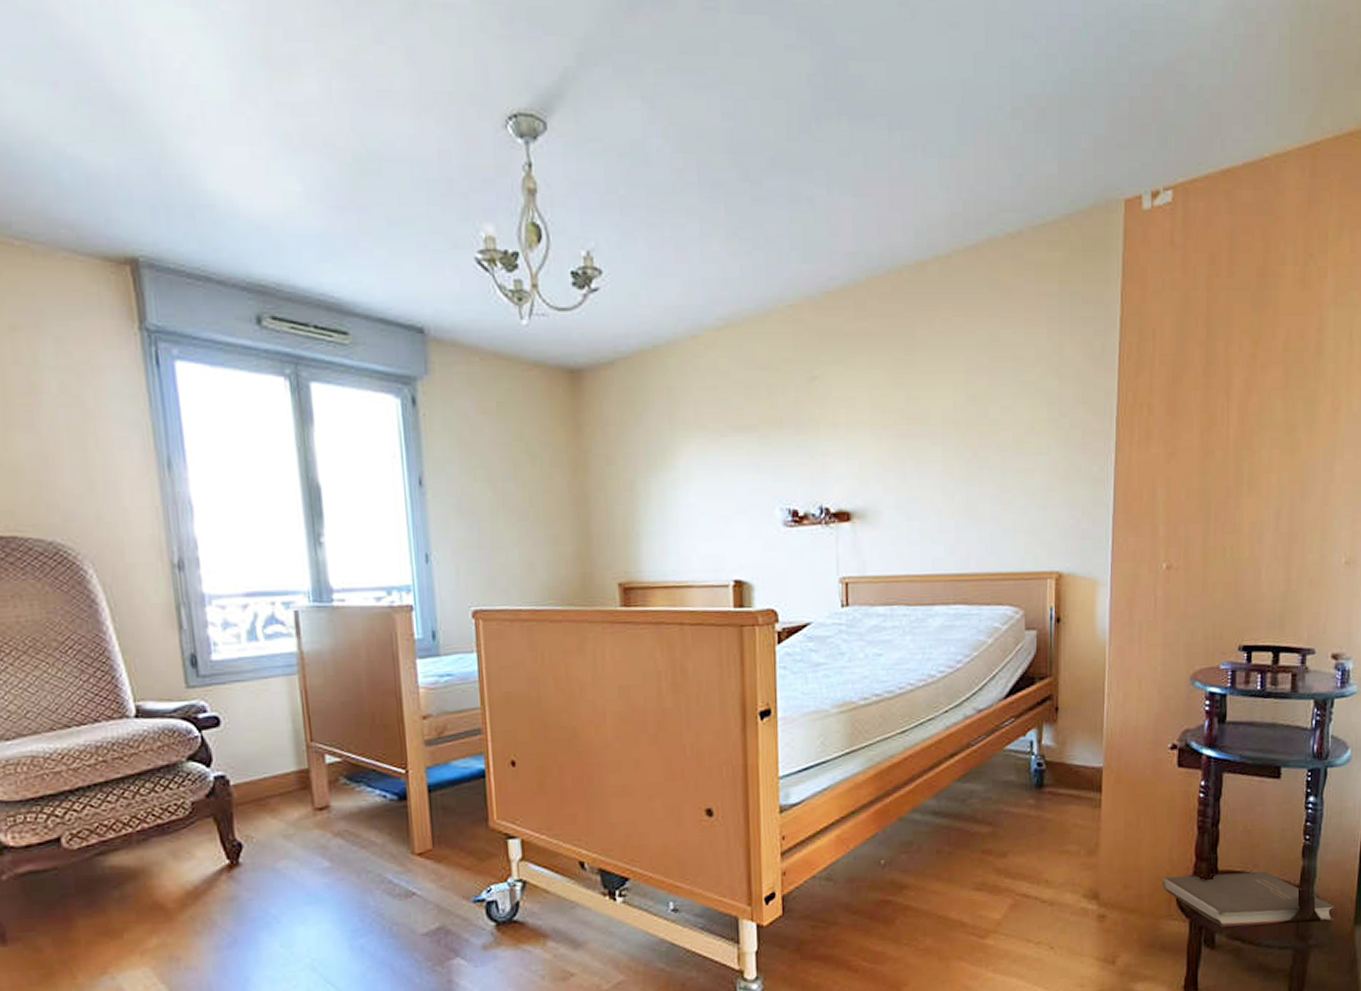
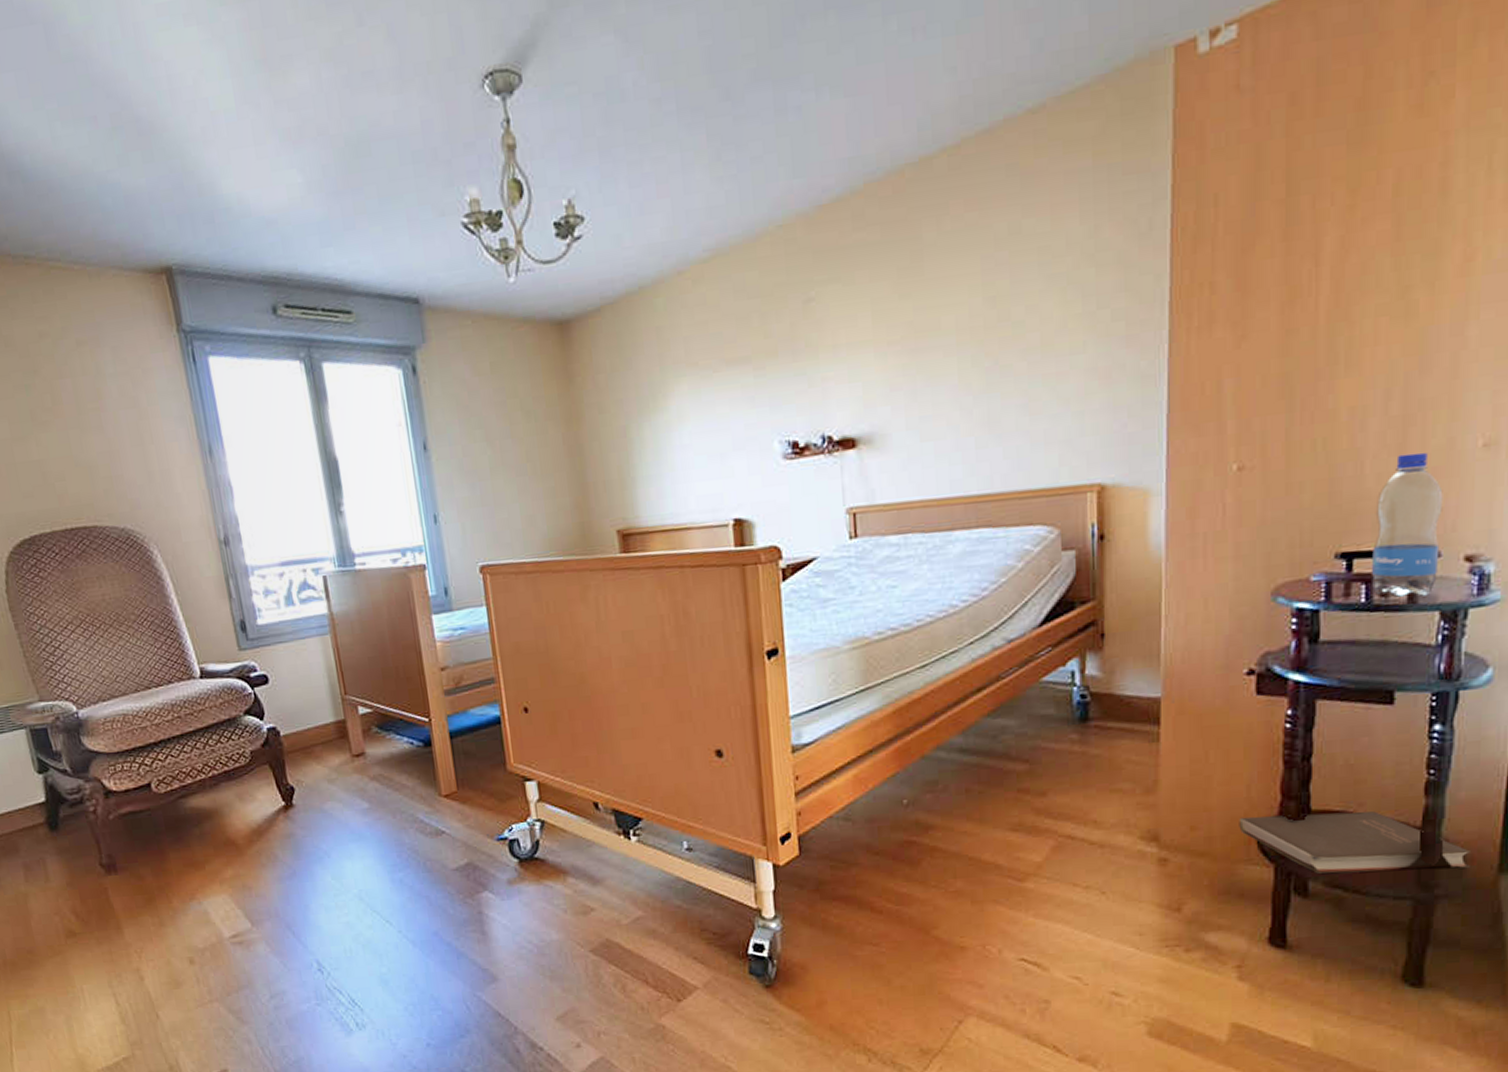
bottle: none [1264,565,1317,686] -> present [1370,452,1443,597]

